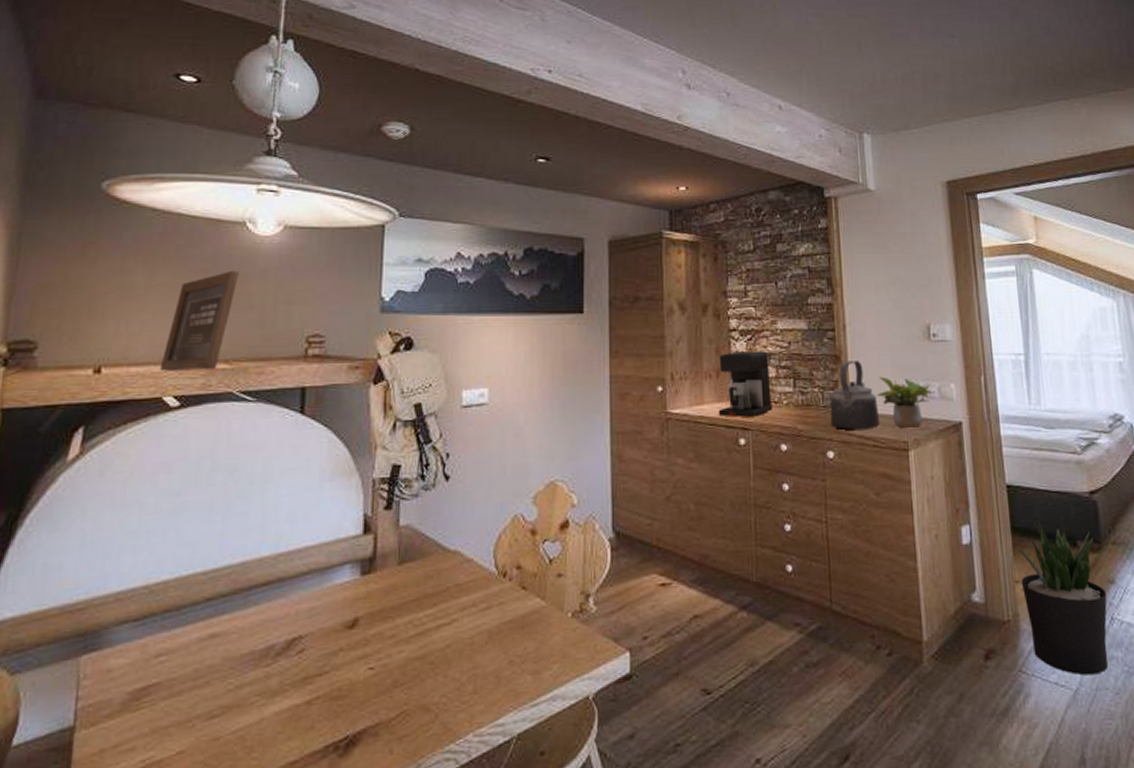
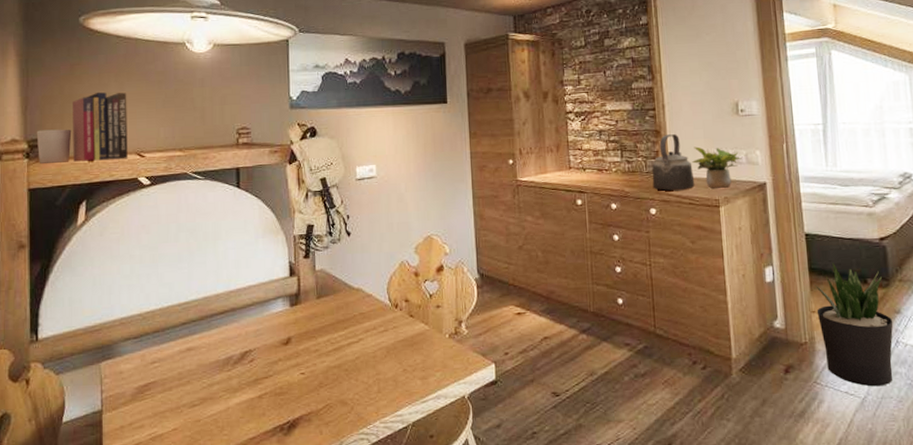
candle holder: none [21,328,74,374] -> present [36,129,72,164]
books: none [71,282,158,373] -> present [73,92,128,162]
picture frame: present [159,270,239,371] -> none [134,80,184,159]
coffee maker: present [718,351,773,419] -> none [558,129,604,184]

